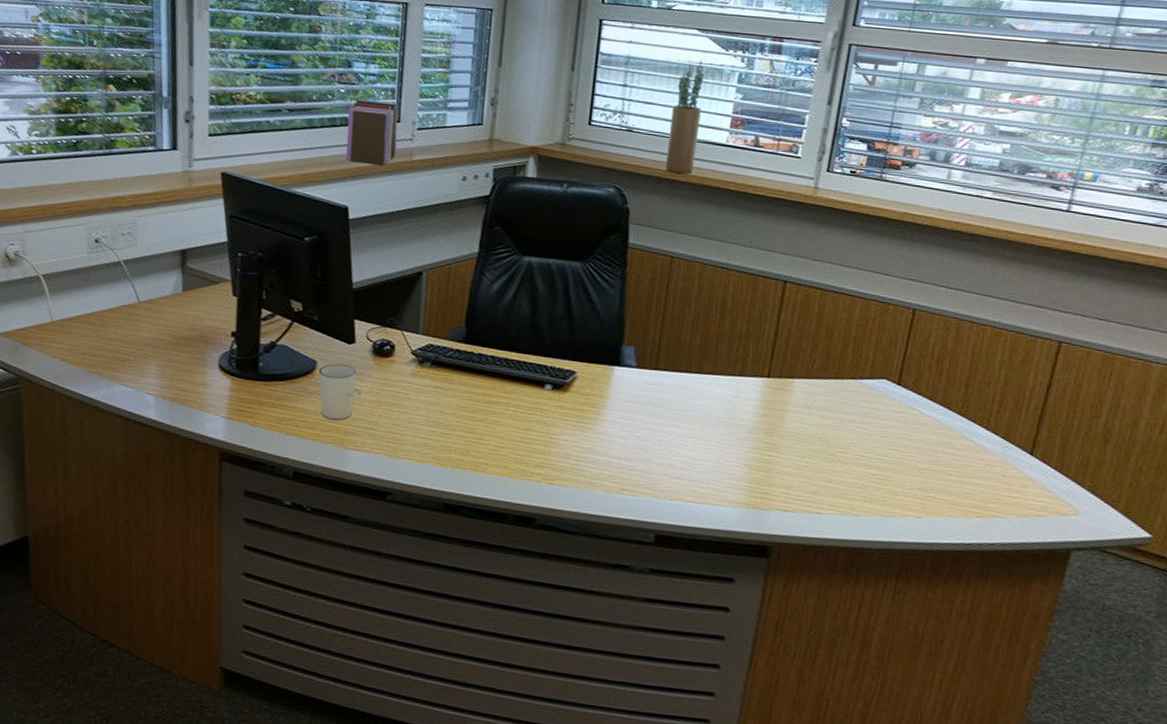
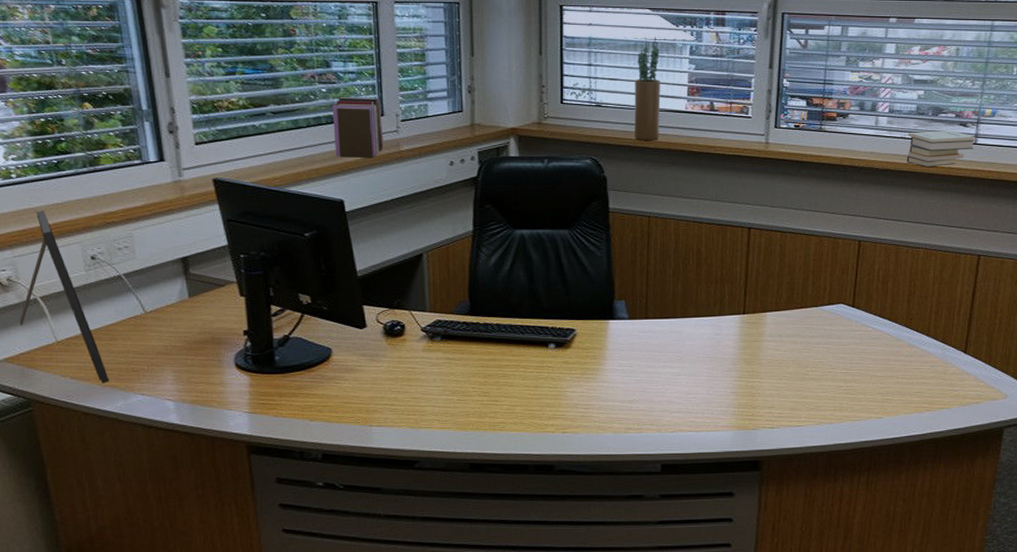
picture frame: none [20,187,96,370] -> present [19,210,109,384]
cup: present [318,363,362,421] -> none [334,348,379,402]
books: none [981,190,1070,234] -> present [906,130,976,168]

